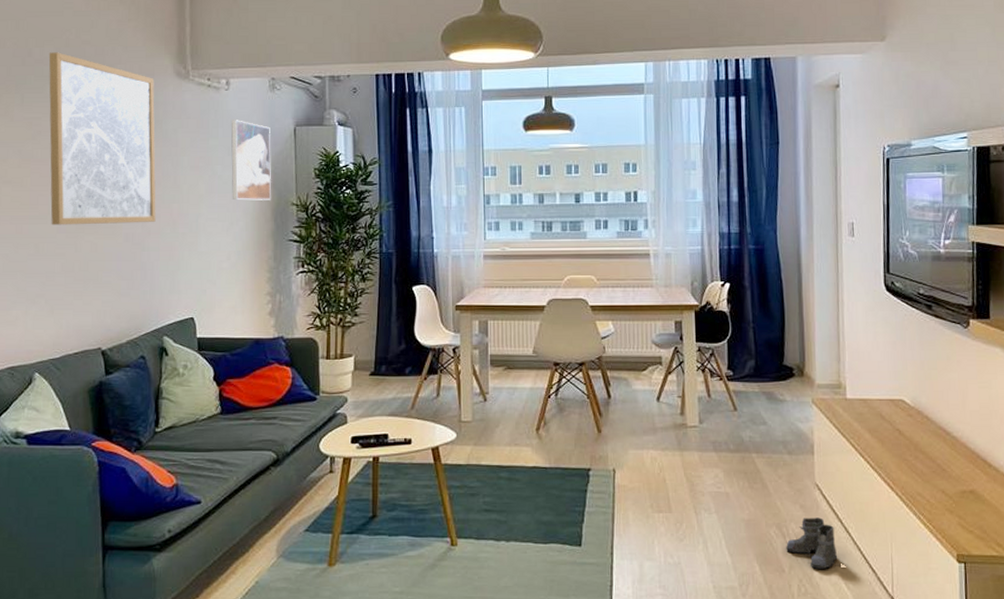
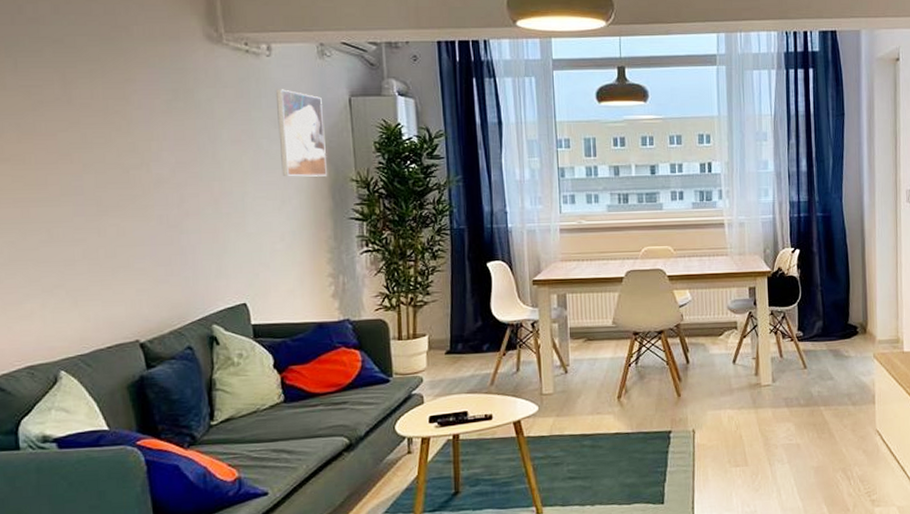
wall art: present [48,52,156,226] -> none [45,10,194,208]
boots: present [786,517,841,569] -> none [850,460,898,506]

